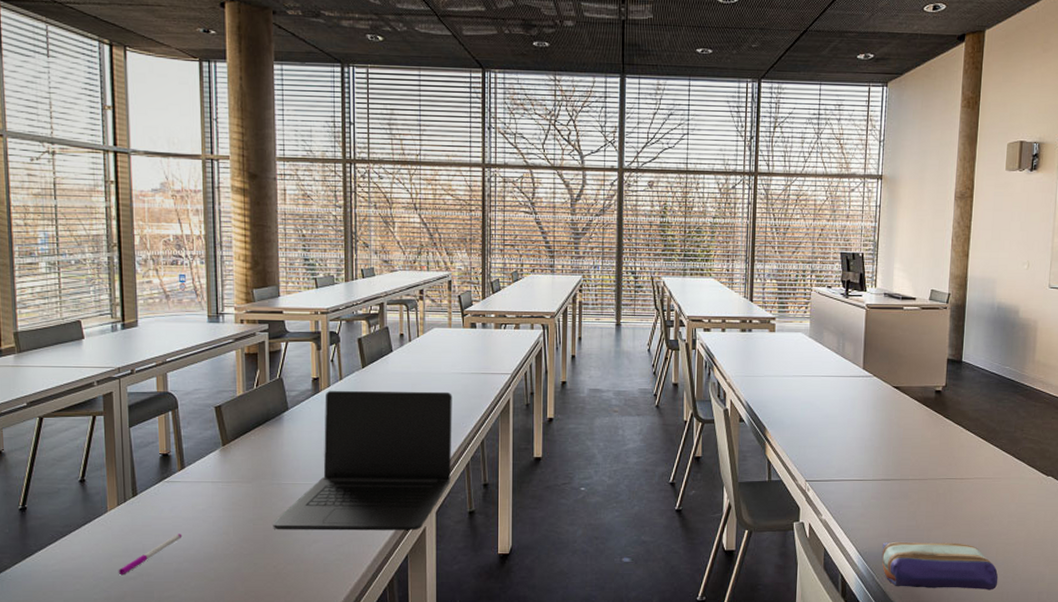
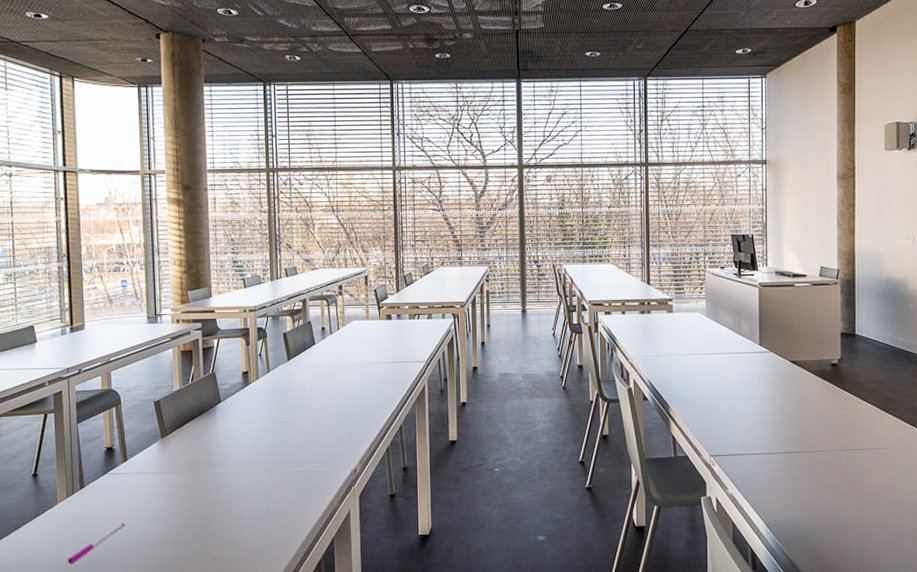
laptop: present [273,390,452,531] -> none [208,380,372,516]
pencil case: present [881,541,999,590] -> none [789,513,907,560]

